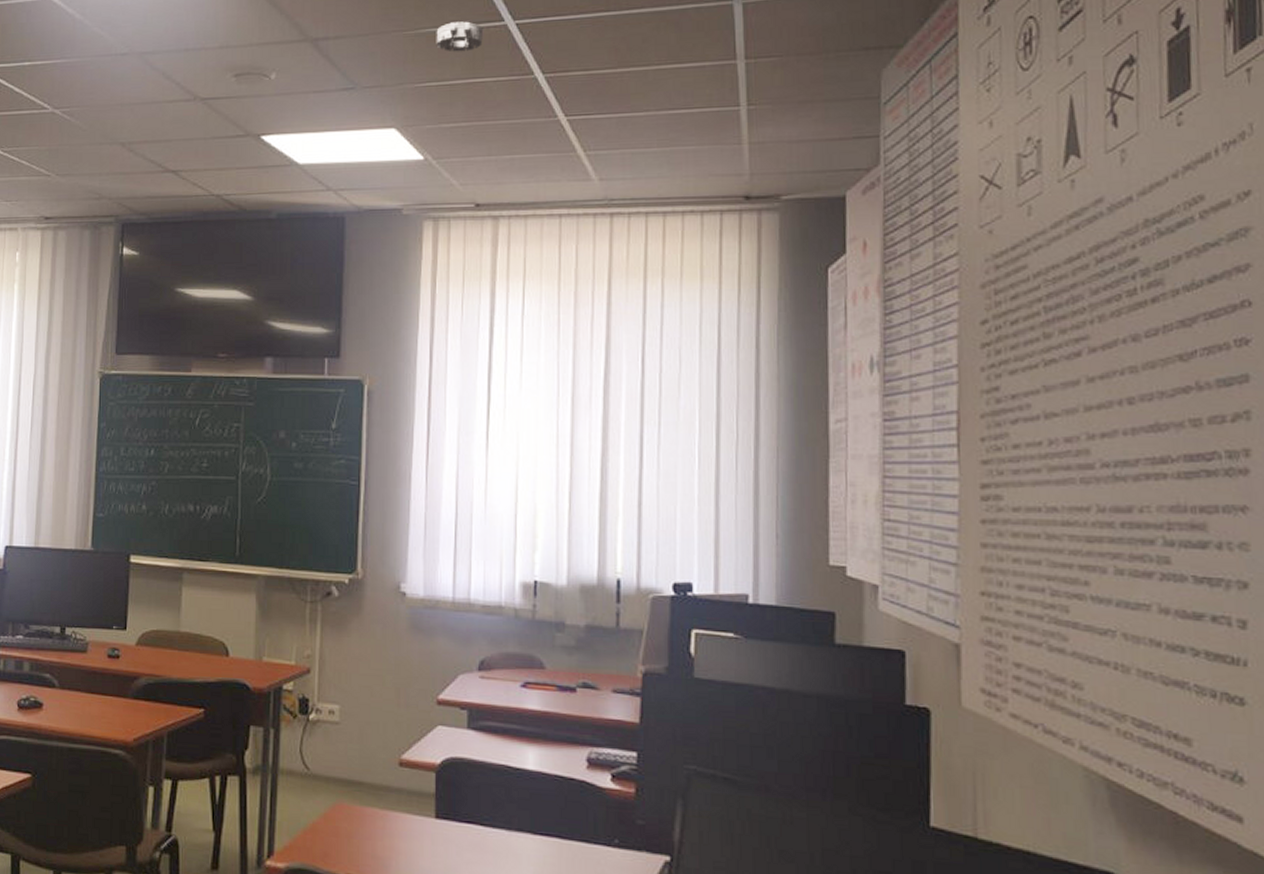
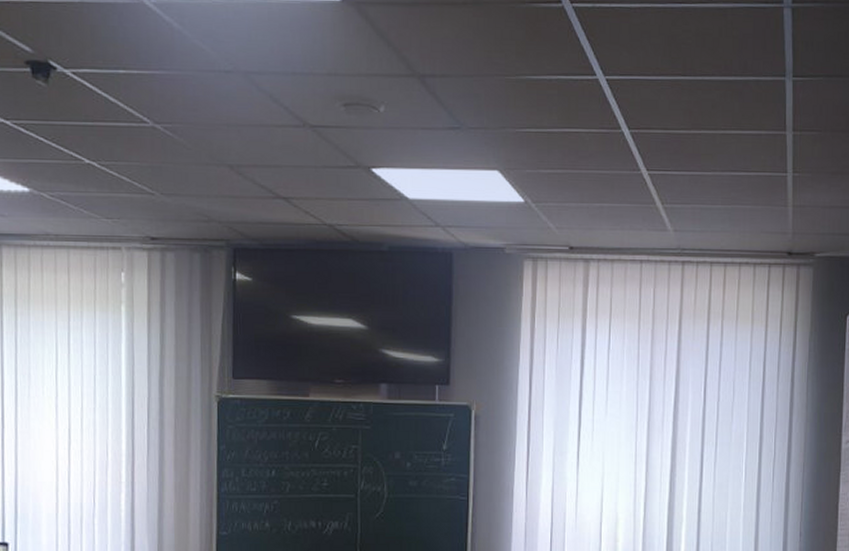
smoke detector: present [436,21,483,52] -> none [535,72,577,102]

